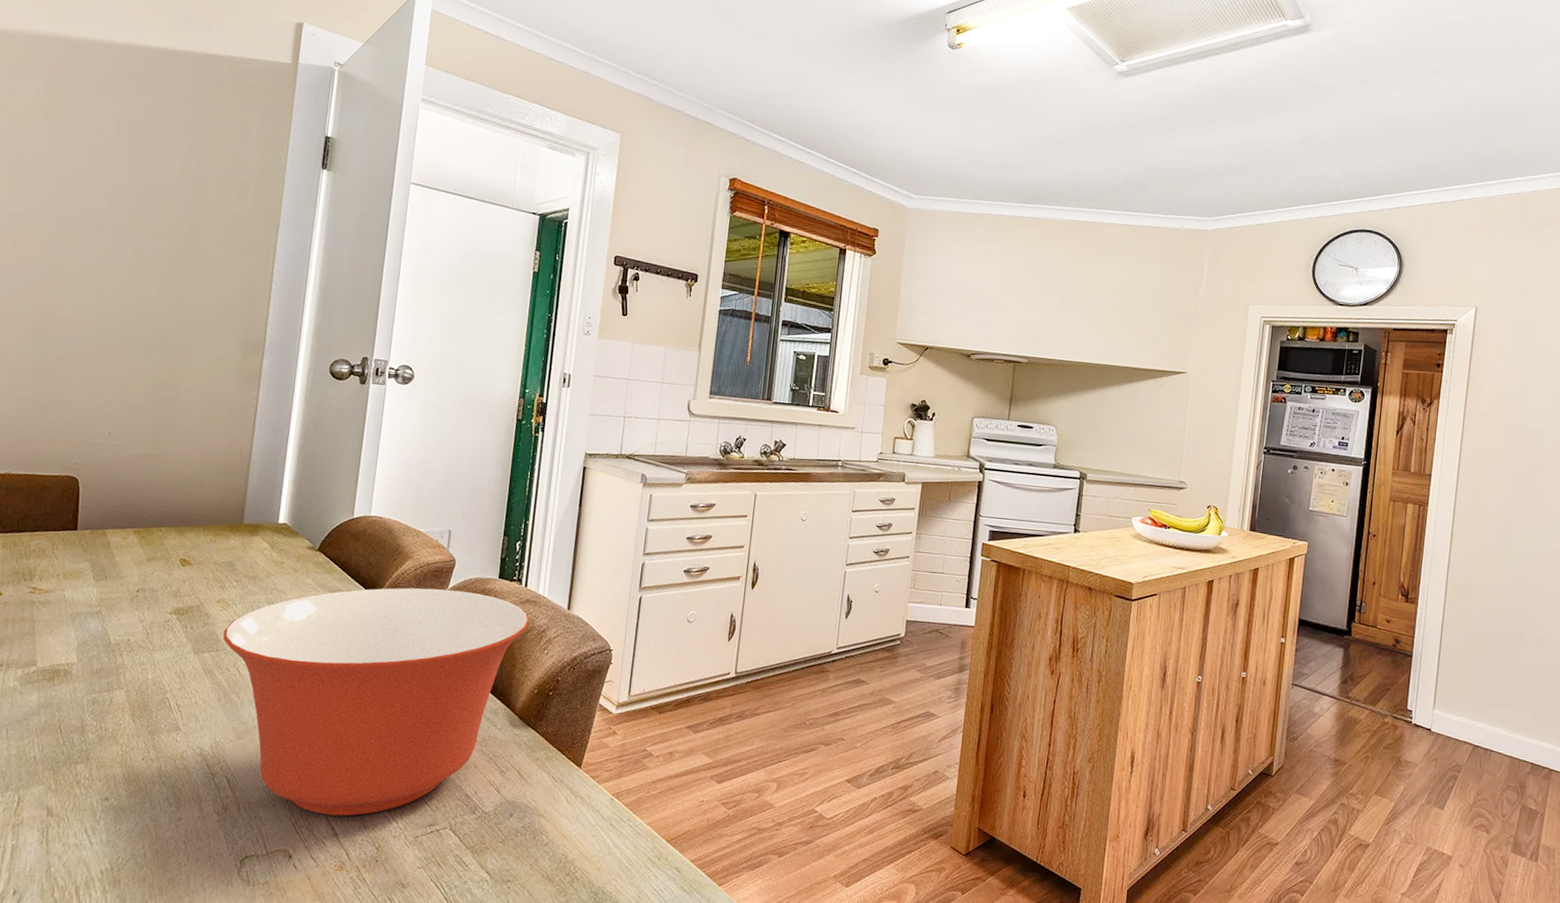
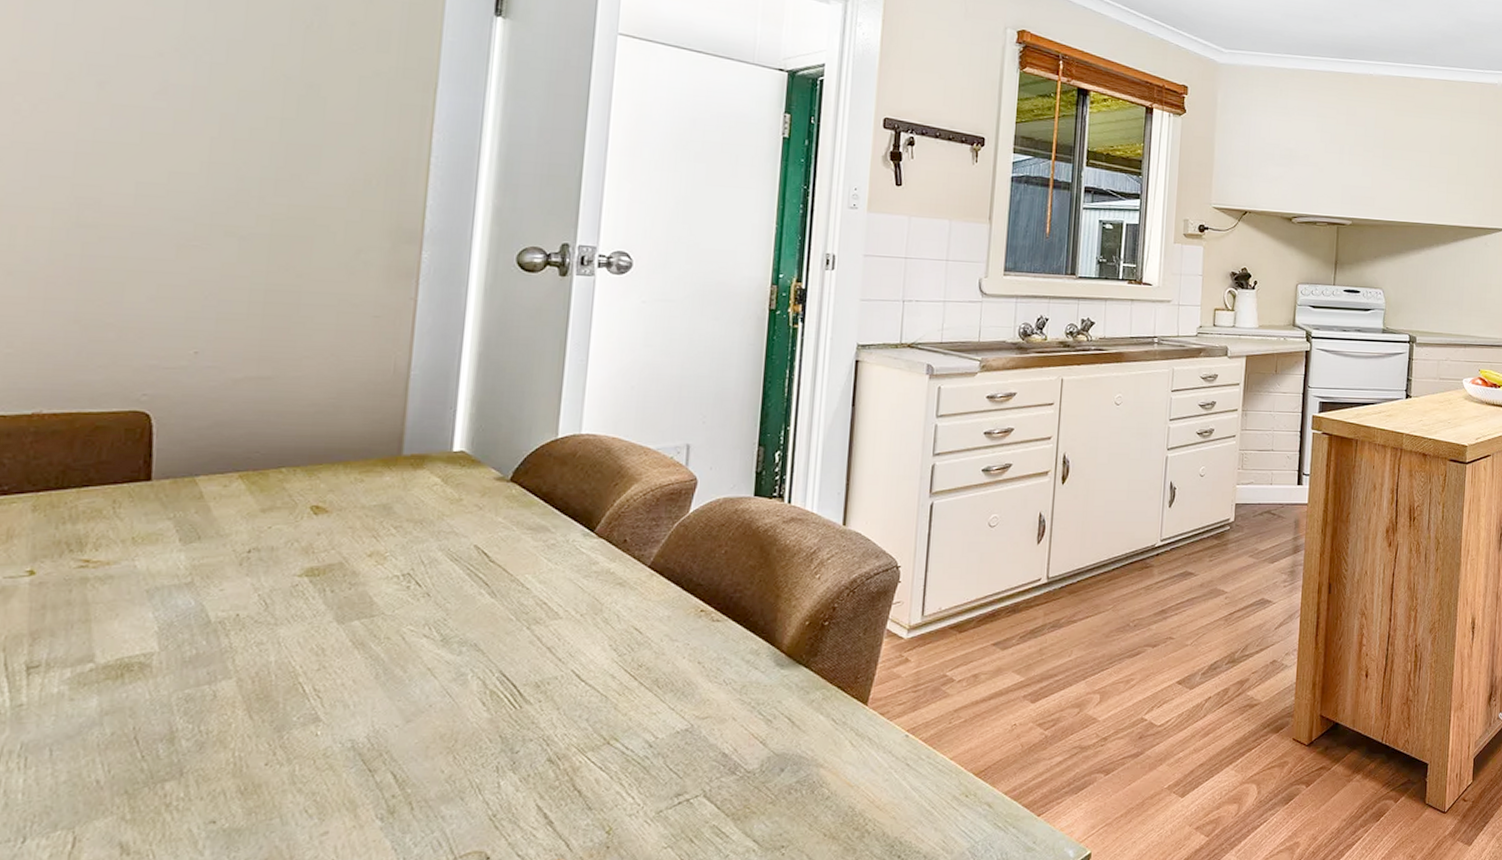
mixing bowl: present [223,588,529,816] -> none [379,514,795,801]

